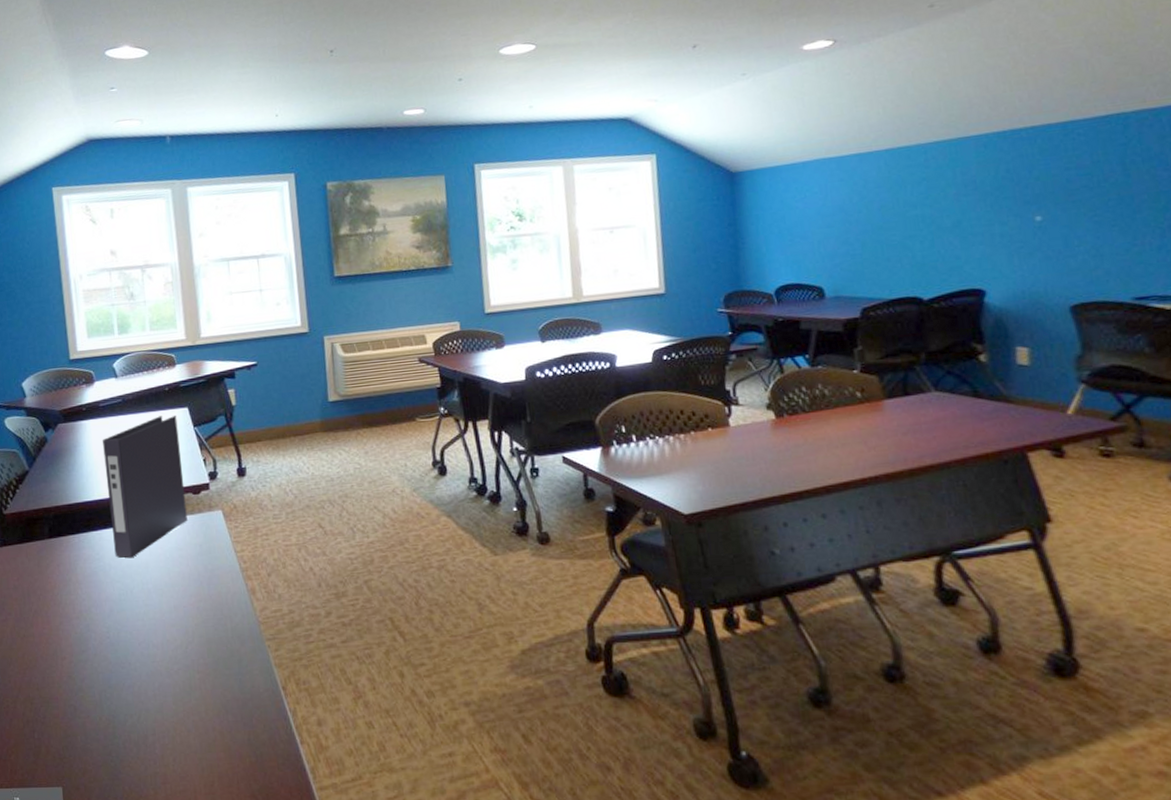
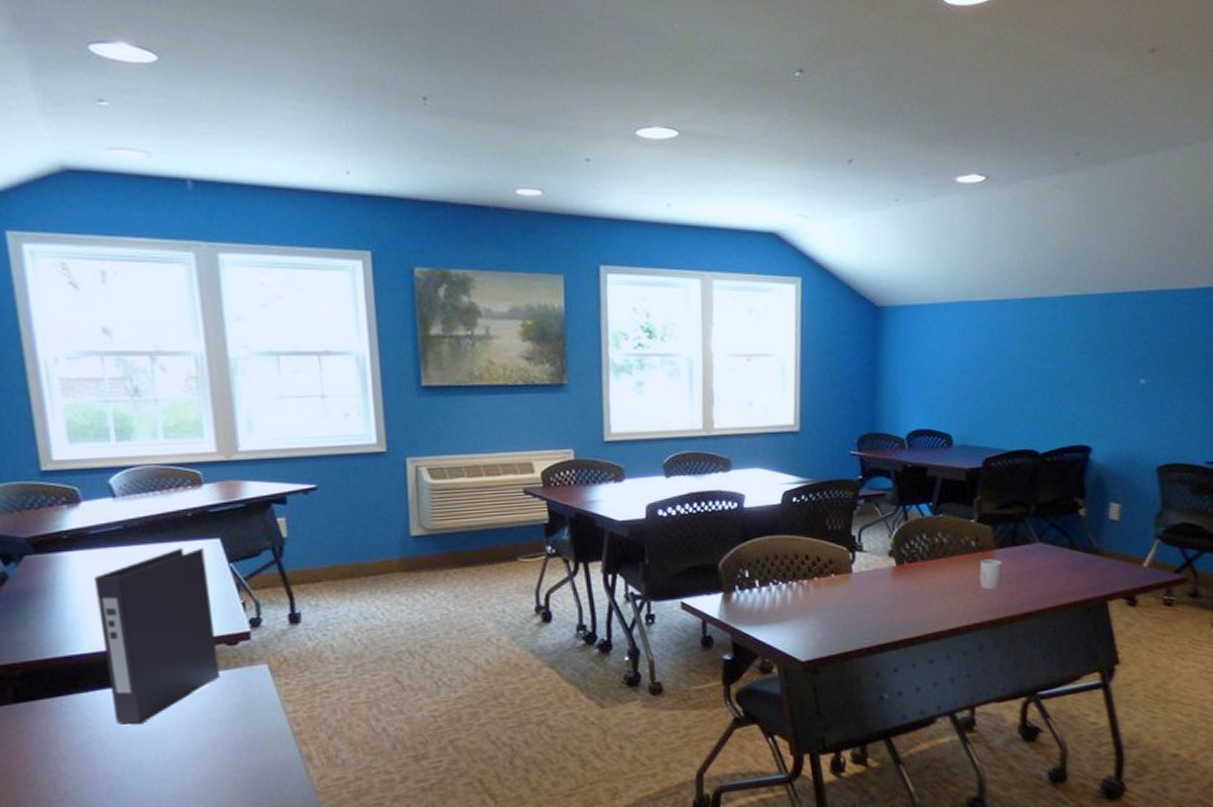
mug: none [868,409,896,443] -> present [979,559,1002,591]

